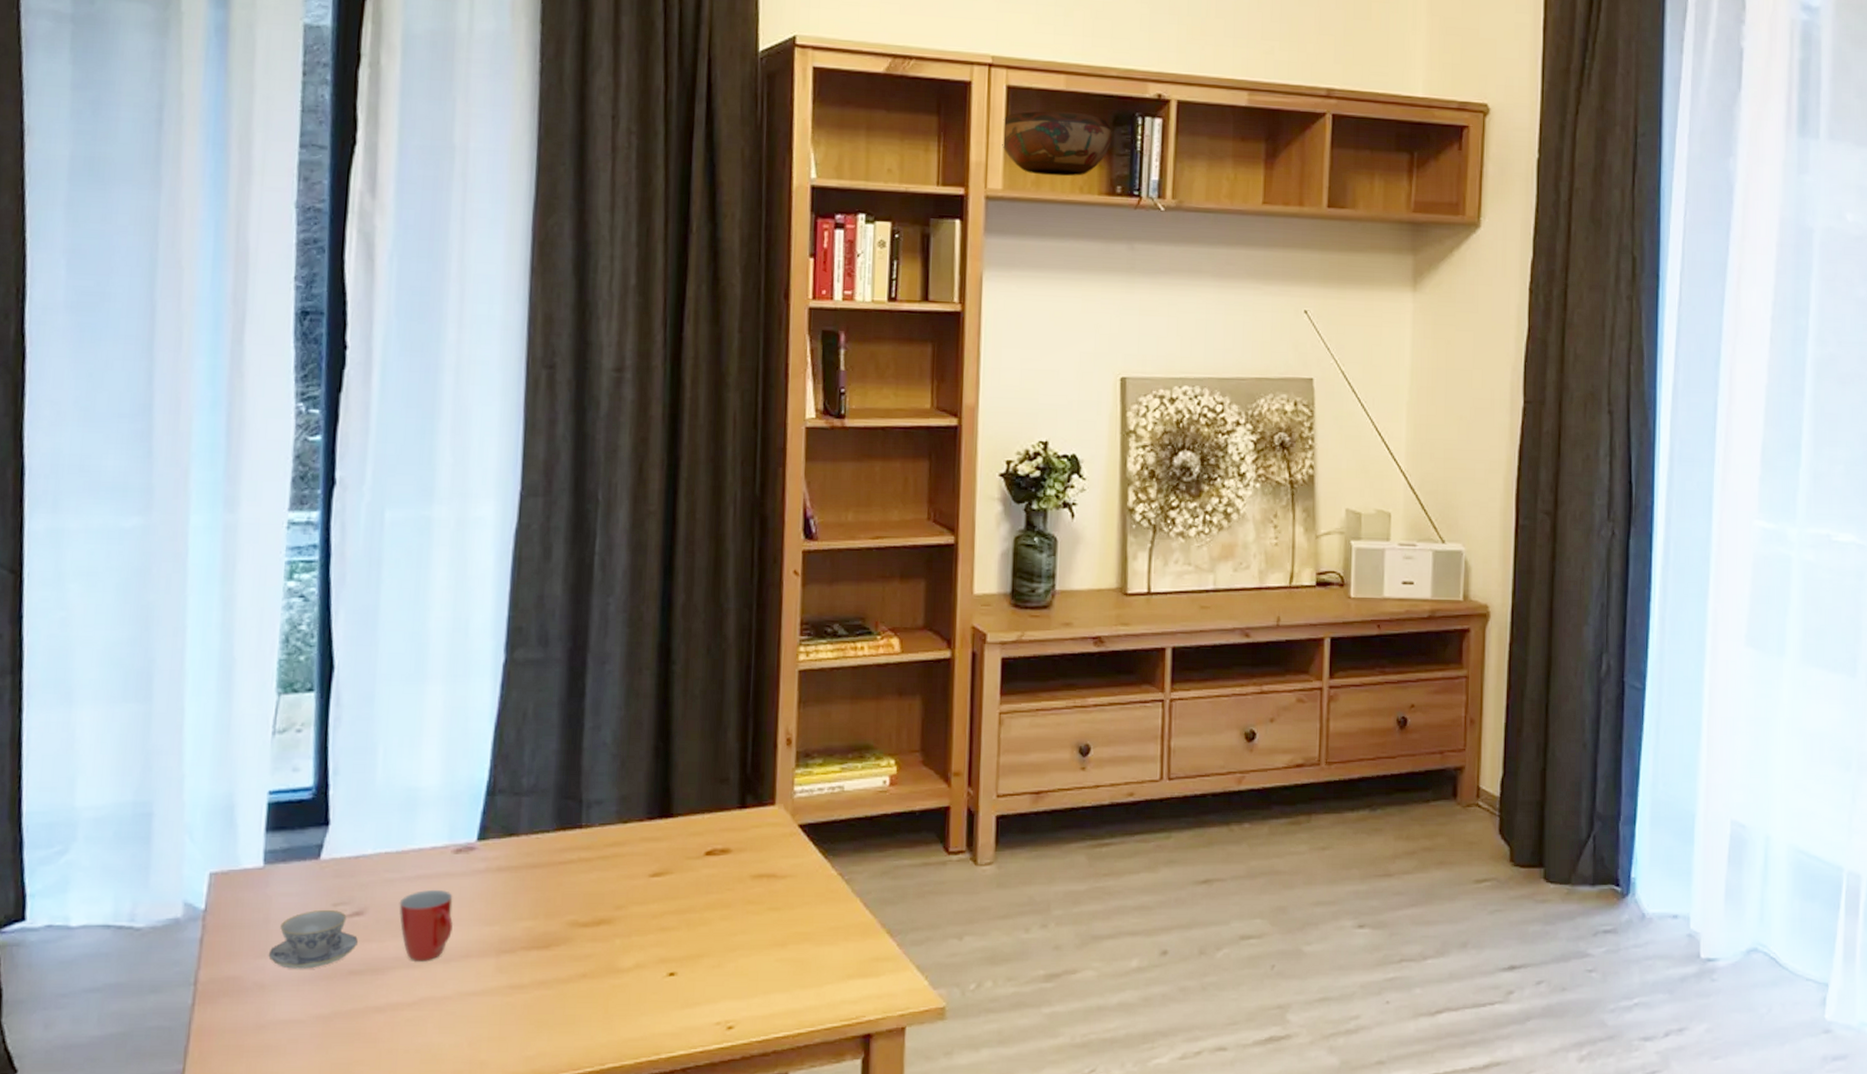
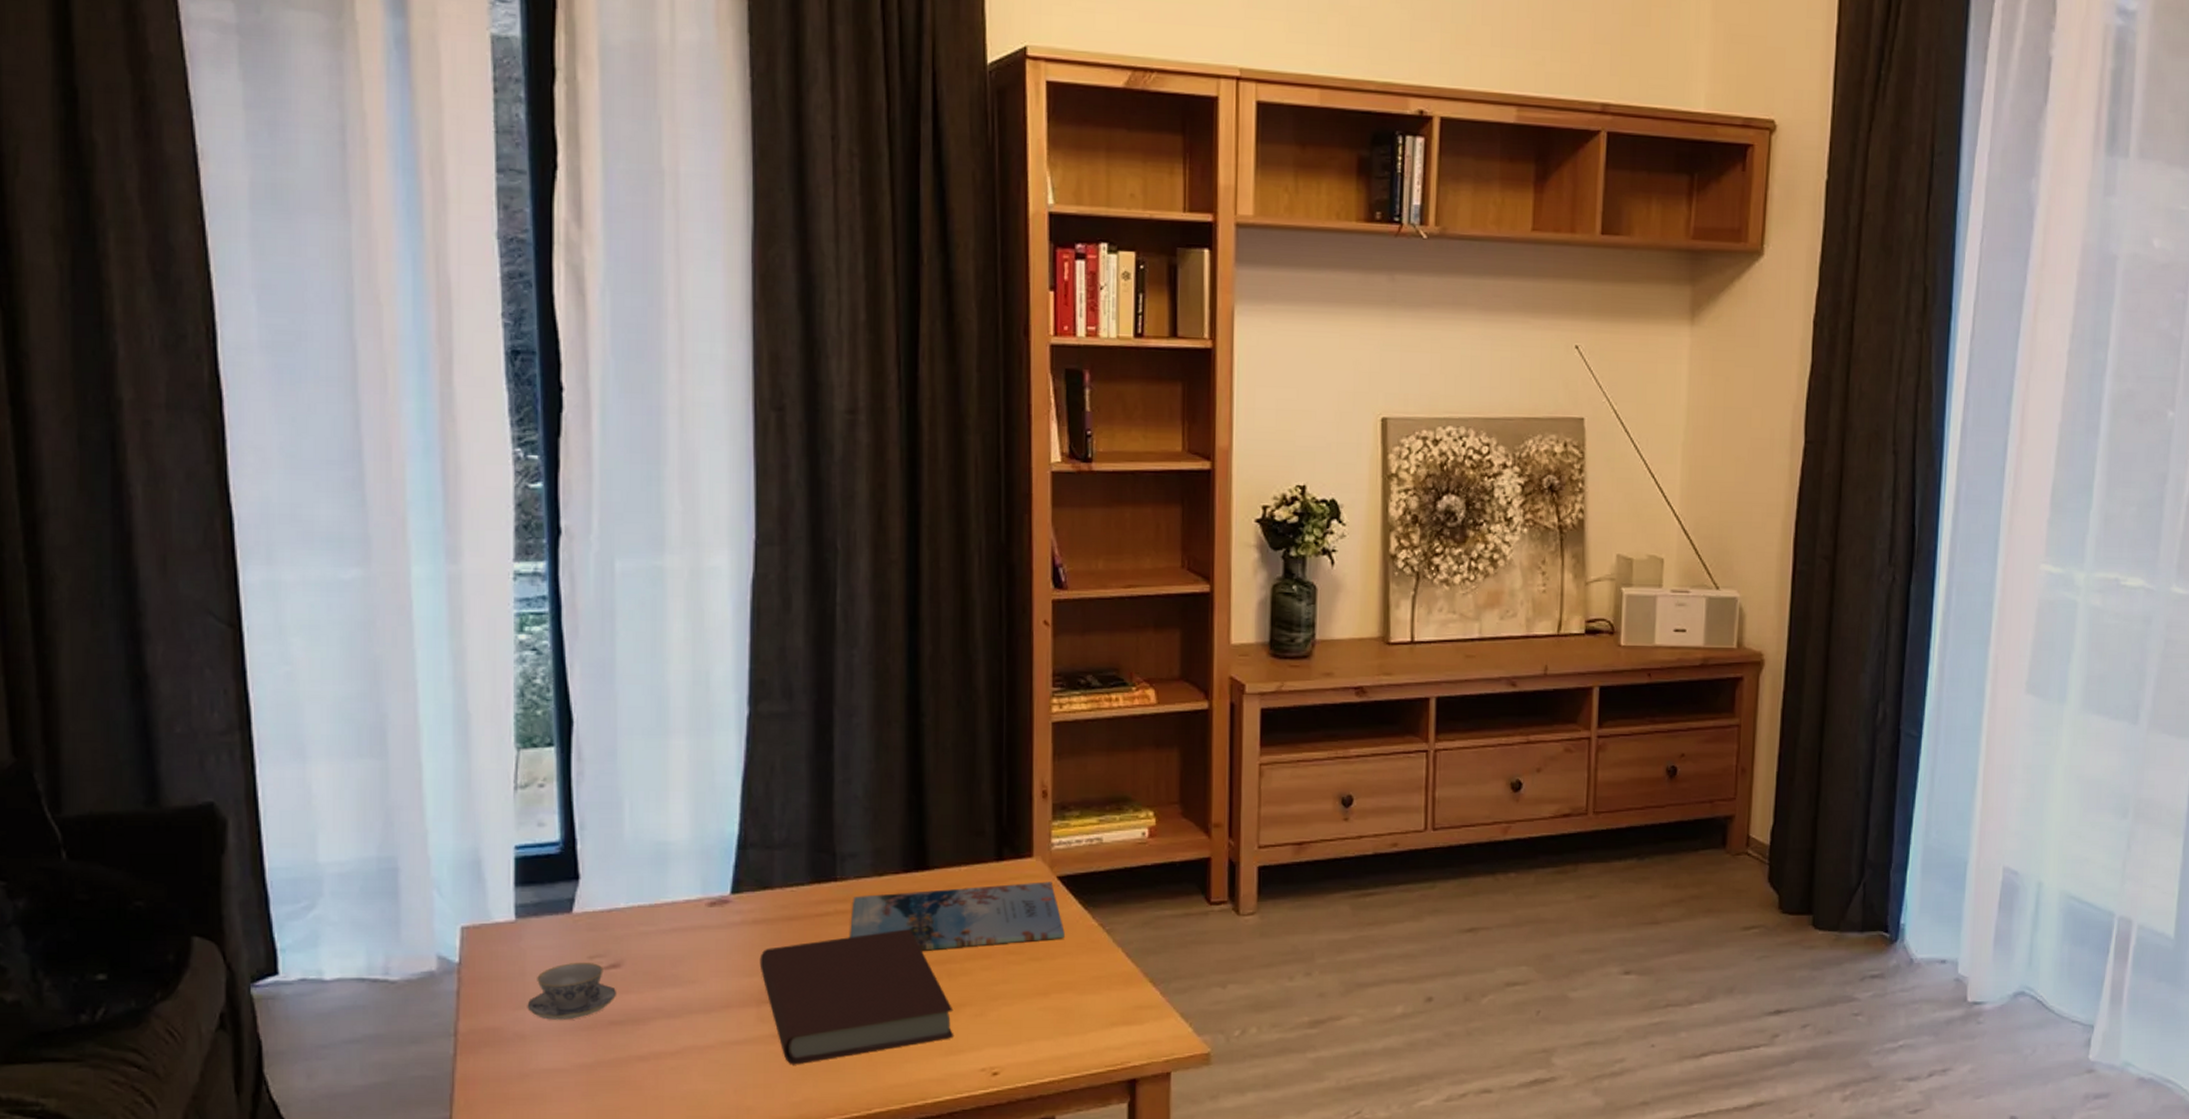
mug: present [399,889,453,960] -> none [655,941,711,1011]
book: none [501,877,691,1017] -> present [759,929,954,1065]
magazine: none [592,830,804,900] -> present [850,882,1065,951]
decorative bowl: present [1002,111,1112,177] -> none [1252,129,1370,202]

